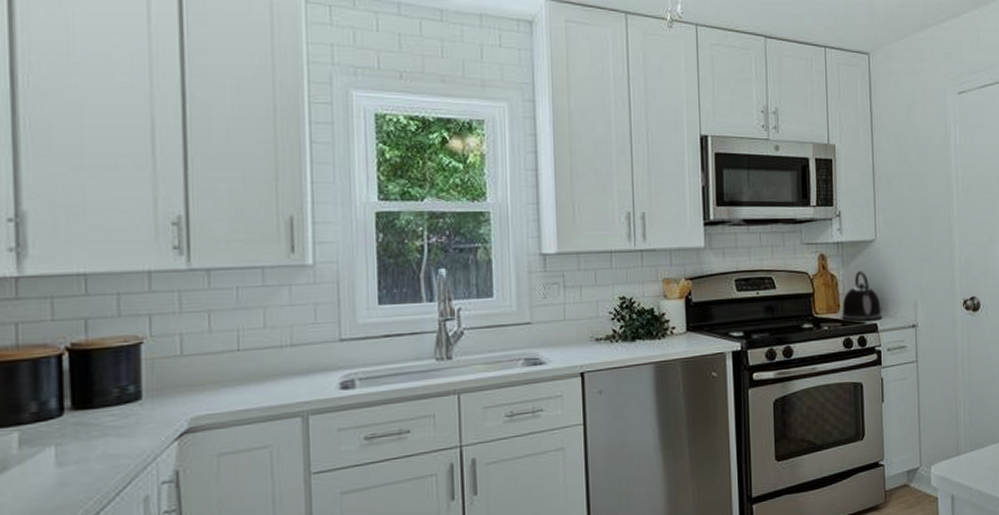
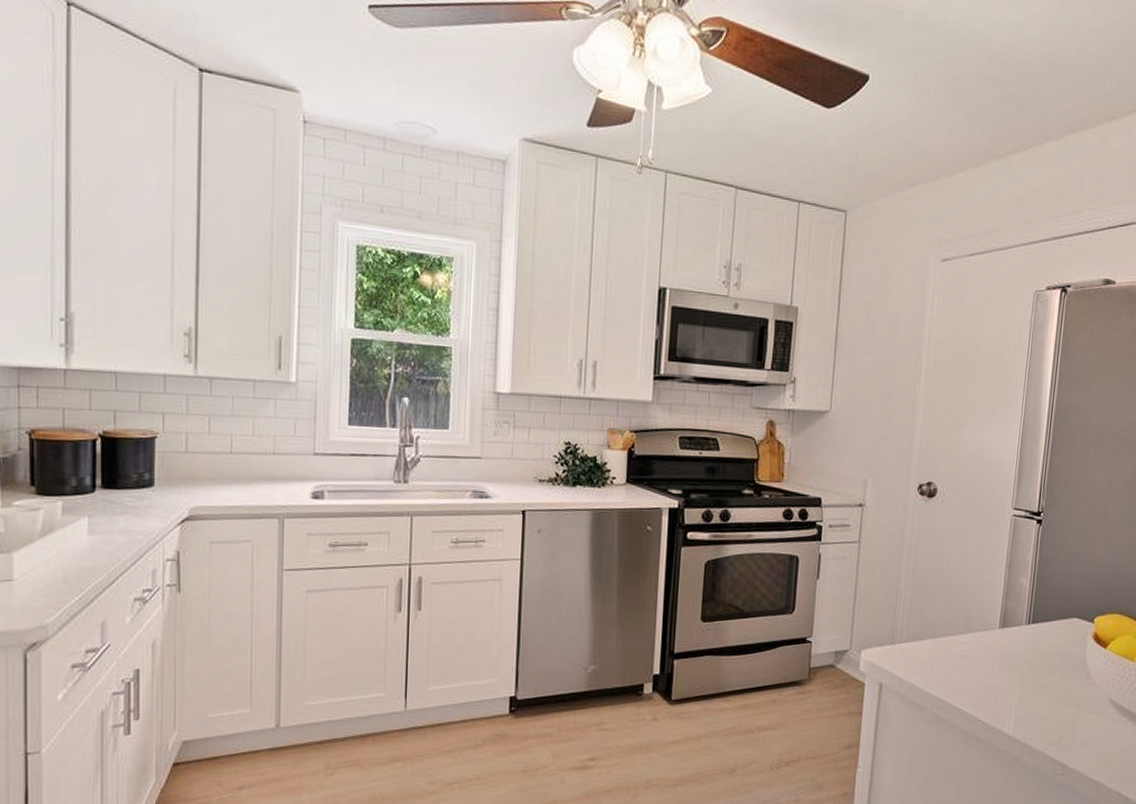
kettle: present [841,271,883,323] -> none [784,441,828,496]

